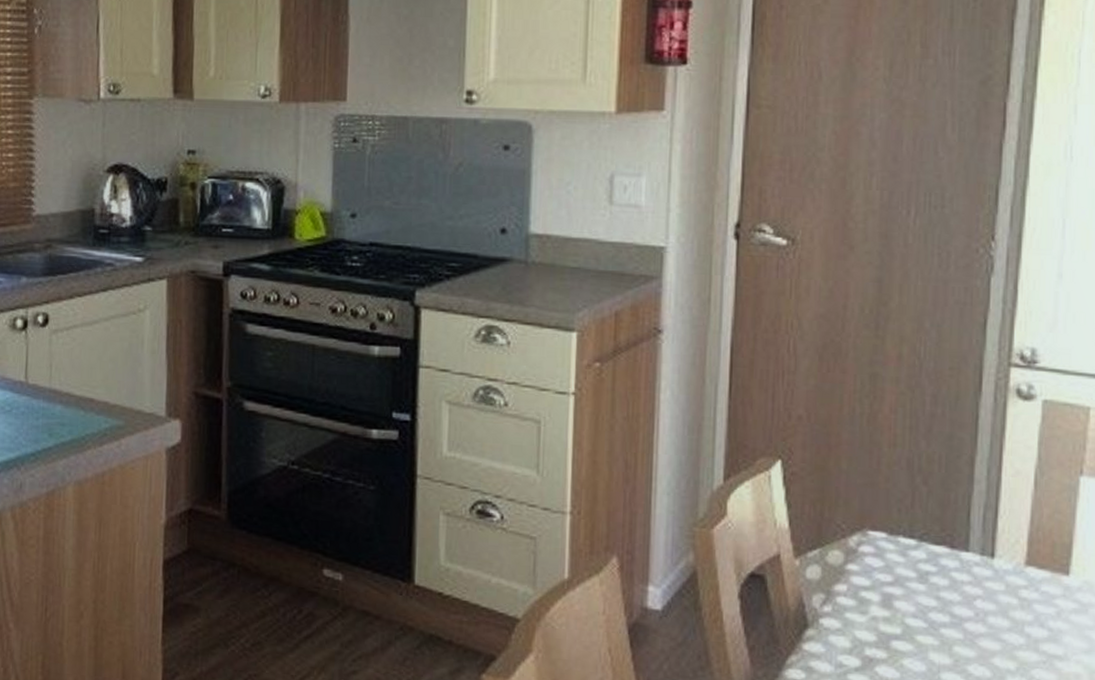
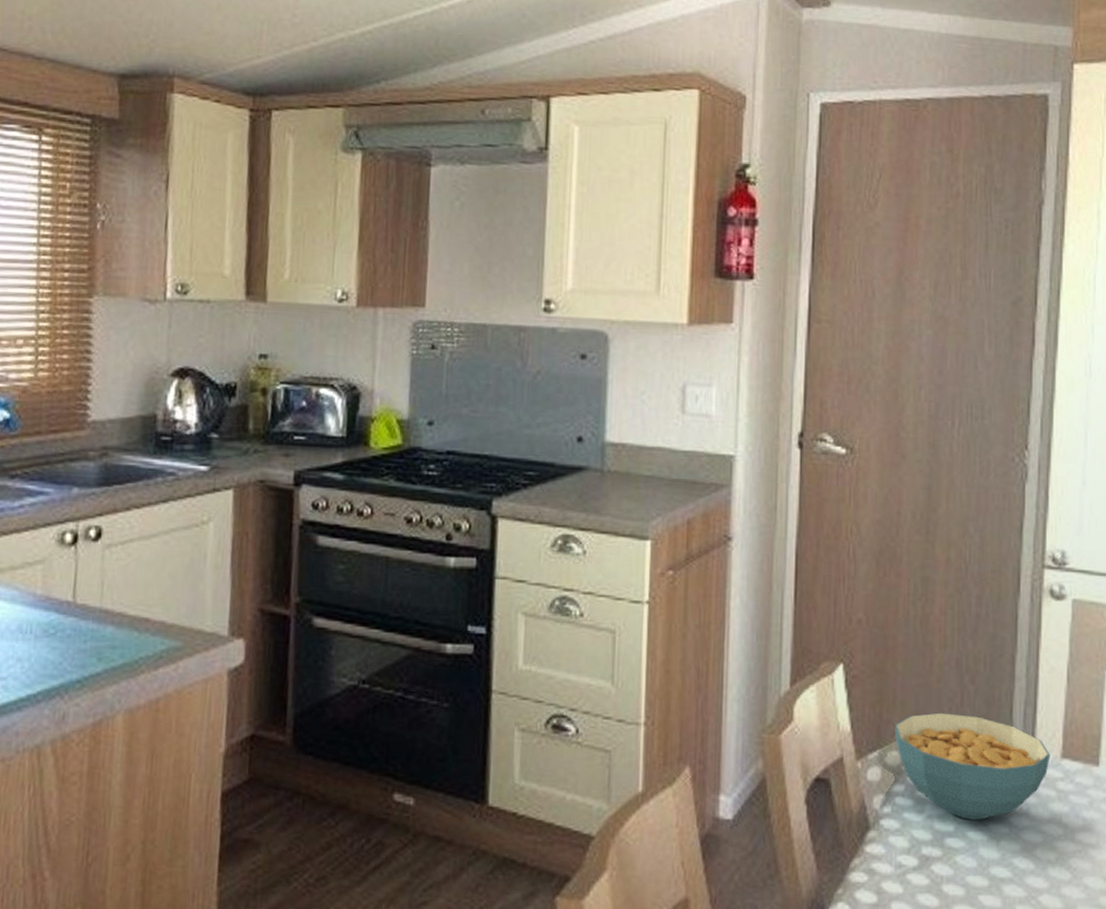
cereal bowl: none [836,513,1013,625] -> present [894,712,1050,820]

